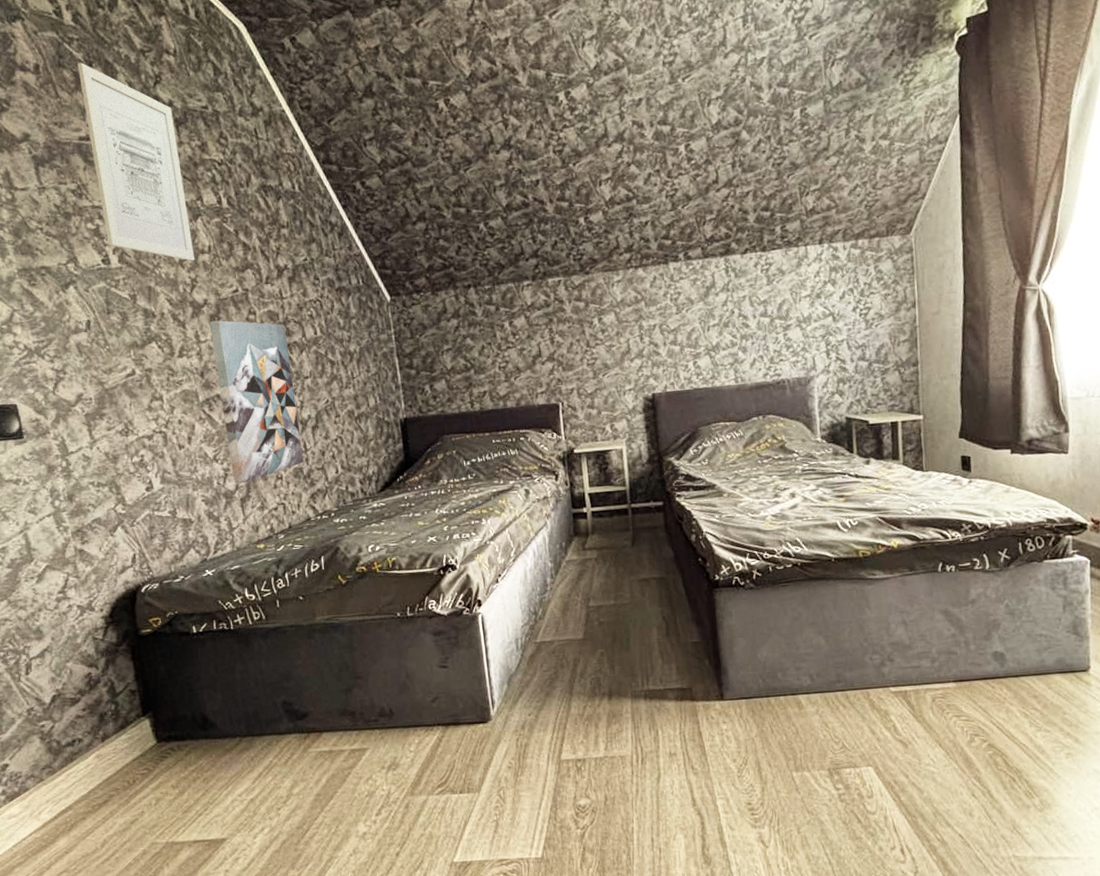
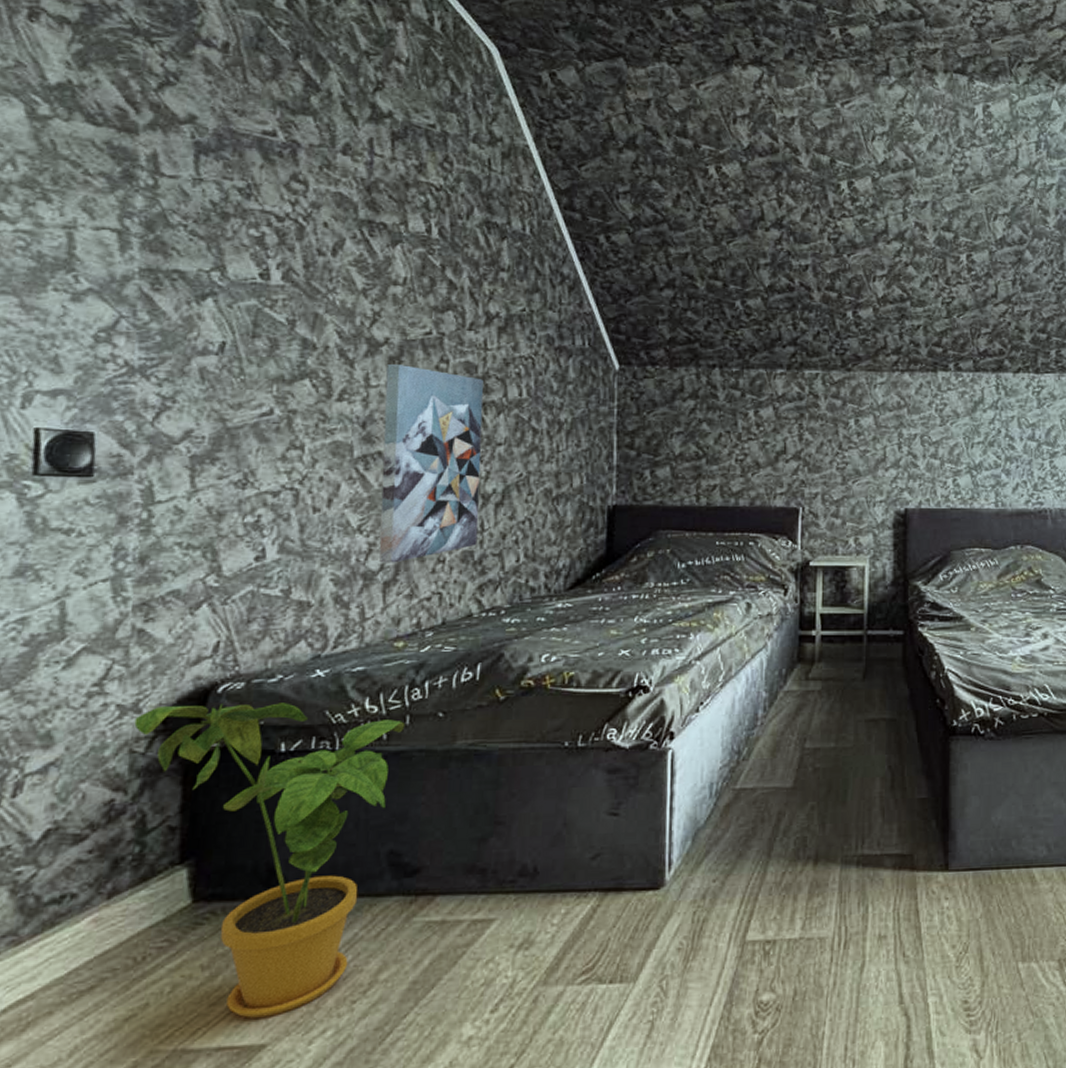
wall art: present [77,62,195,261] -> none [272,50,391,291]
house plant: none [91,596,277,821] -> present [134,703,406,1019]

